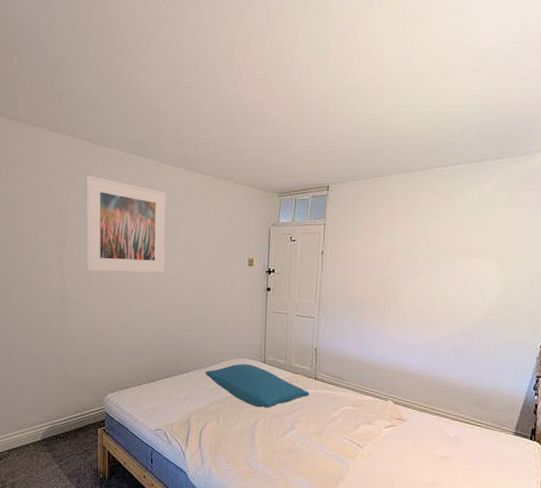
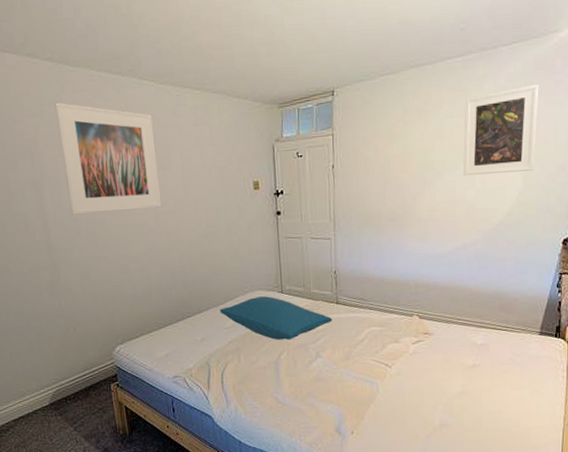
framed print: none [444,197,522,275] -> present [463,85,539,177]

